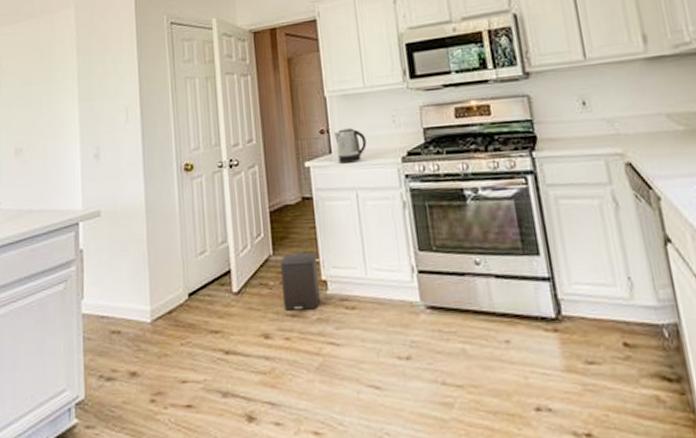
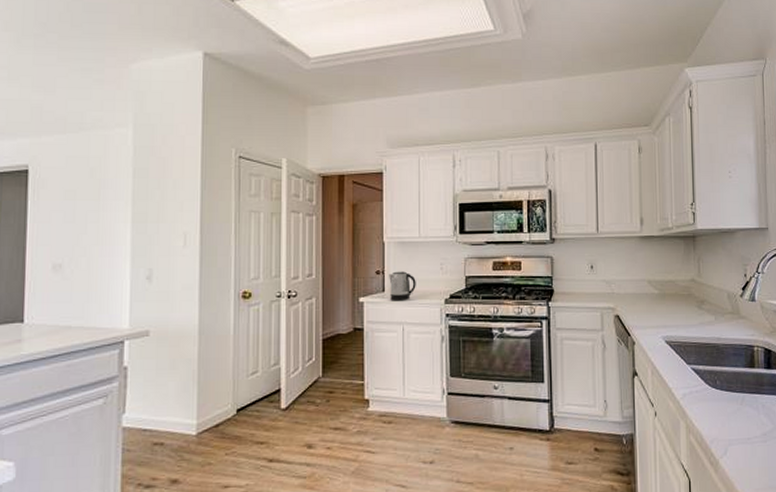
pedal bin: present [279,252,321,311] -> none [327,375,362,425]

